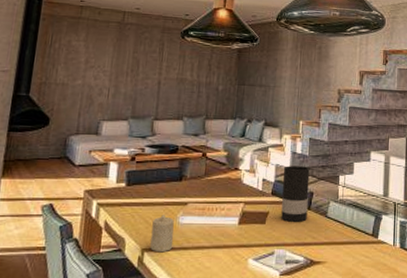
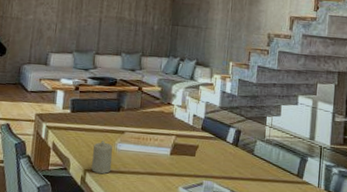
vase: present [281,166,310,222] -> none [210,104,239,158]

